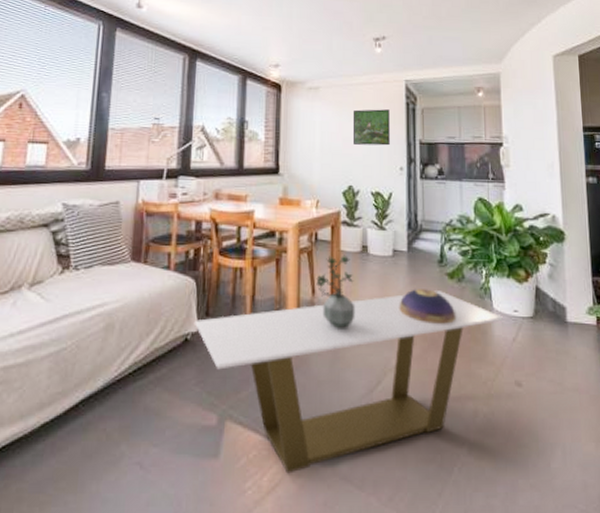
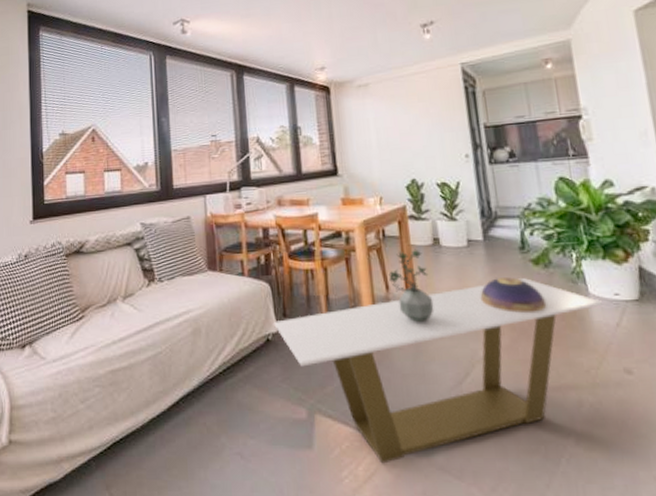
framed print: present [352,109,390,146] -> none [407,96,451,137]

